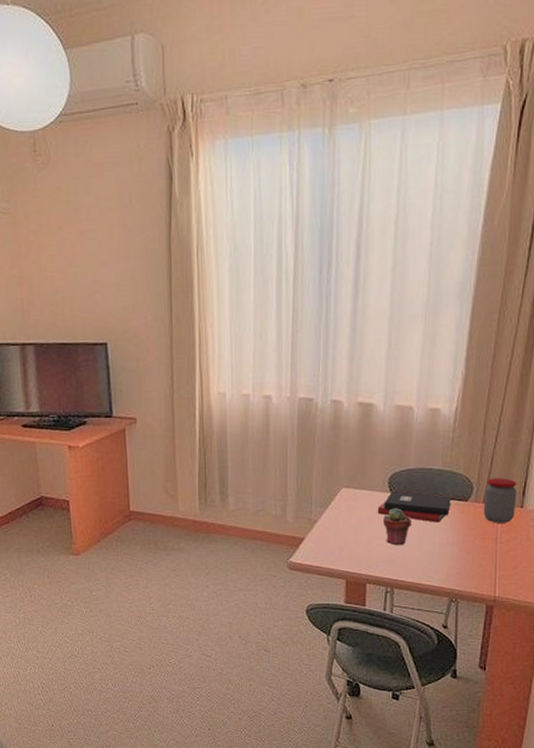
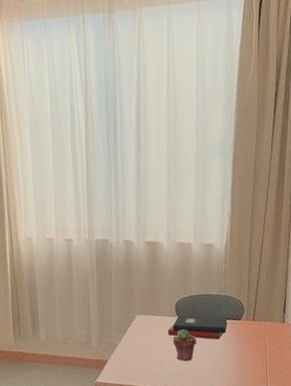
jar: present [483,478,518,523] -> none [253,299,279,337]

